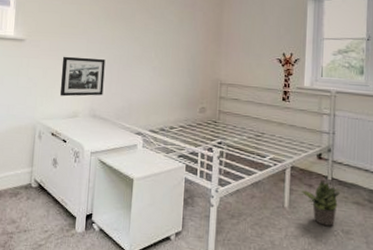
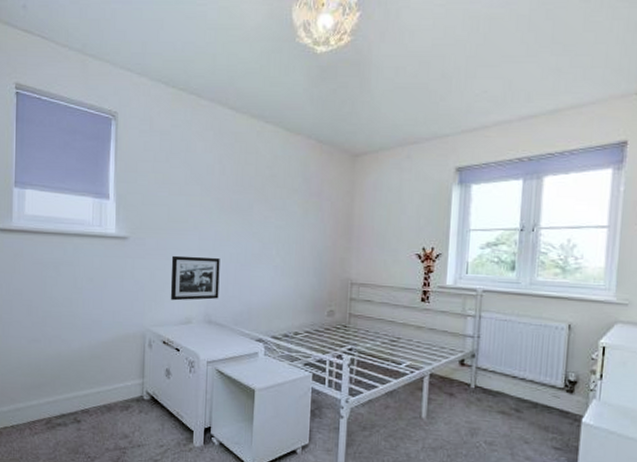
potted plant: present [301,180,341,226] -> none [440,388,485,437]

